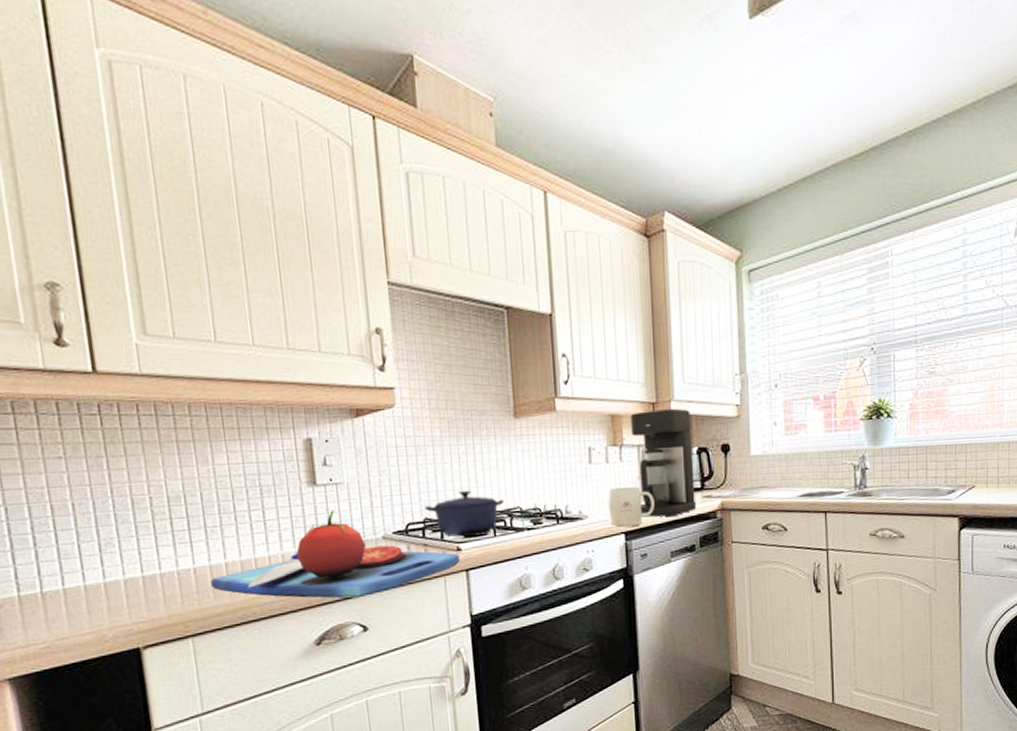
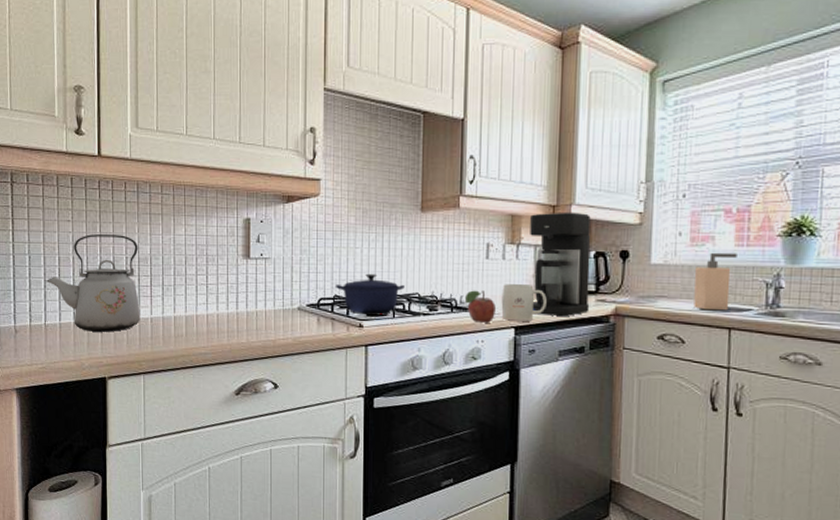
kettle: none [34,470,180,595] -> present [45,234,141,332]
chopping board: present [211,509,460,598] -> none [162,280,361,358]
fruit: none [570,497,604,533] -> present [464,290,496,324]
soap dispenser: none [792,438,827,497] -> present [694,252,737,311]

